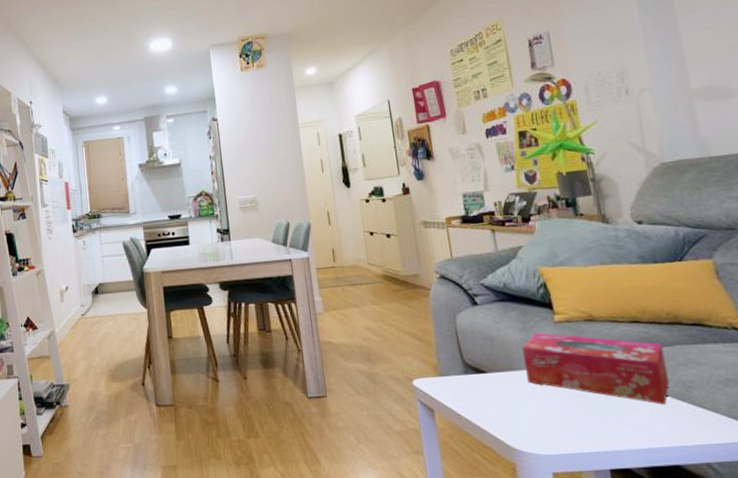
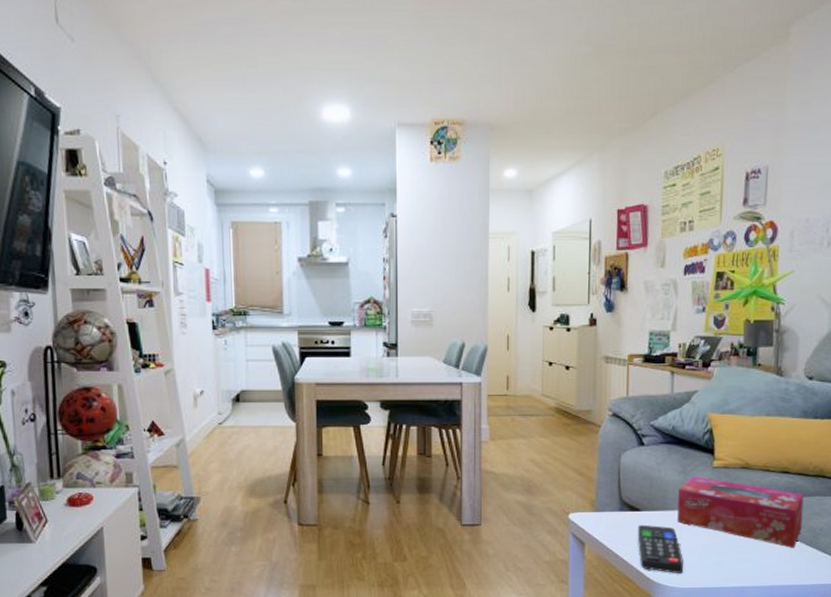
remote control: none [486,387,545,440] -> present [637,524,683,574]

